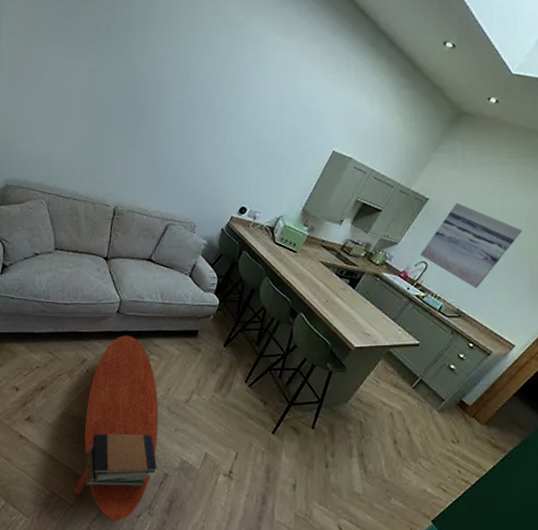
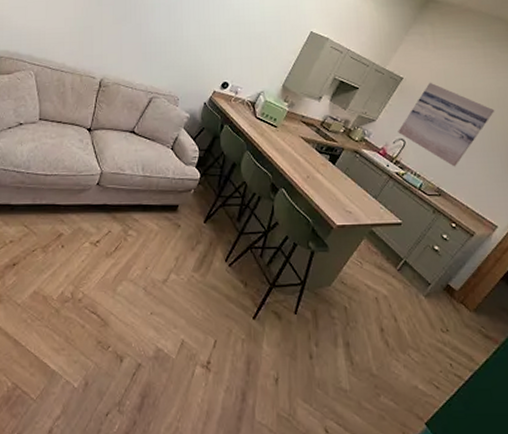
coffee table: present [74,335,159,521] -> none [38,208,135,420]
book stack: present [85,433,157,487] -> none [52,316,130,379]

